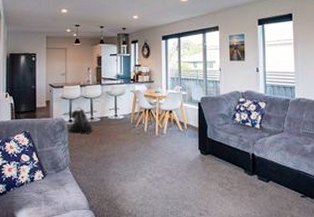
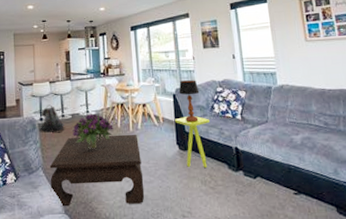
coffee table: none [77,138,165,203] -> present [49,134,144,207]
bouquet: none [101,116,140,151] -> present [72,112,114,149]
side table: none [198,124,231,171] -> present [174,116,211,168]
table lamp: none [204,90,223,129] -> present [179,80,200,123]

